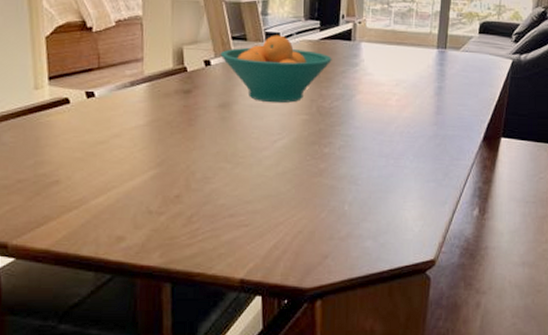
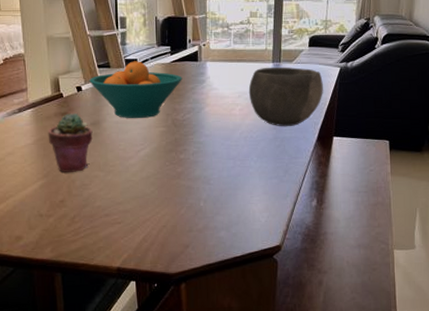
potted succulent: none [165,91,221,162] -> present [48,113,93,172]
bowl: none [408,53,493,123] -> present [248,66,323,127]

